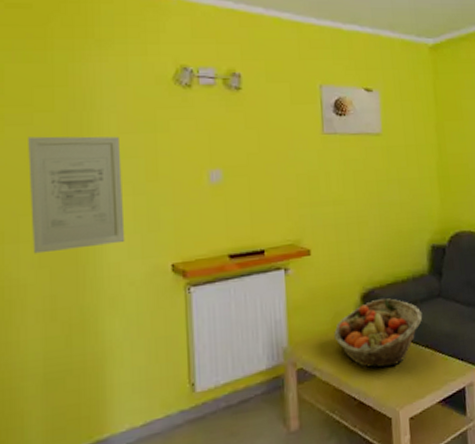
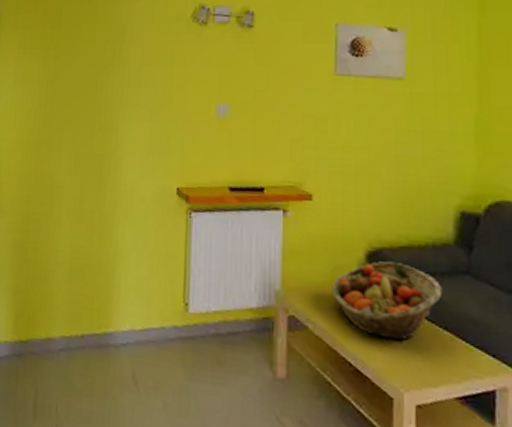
wall art: present [28,136,125,254] -> none [70,64,143,163]

